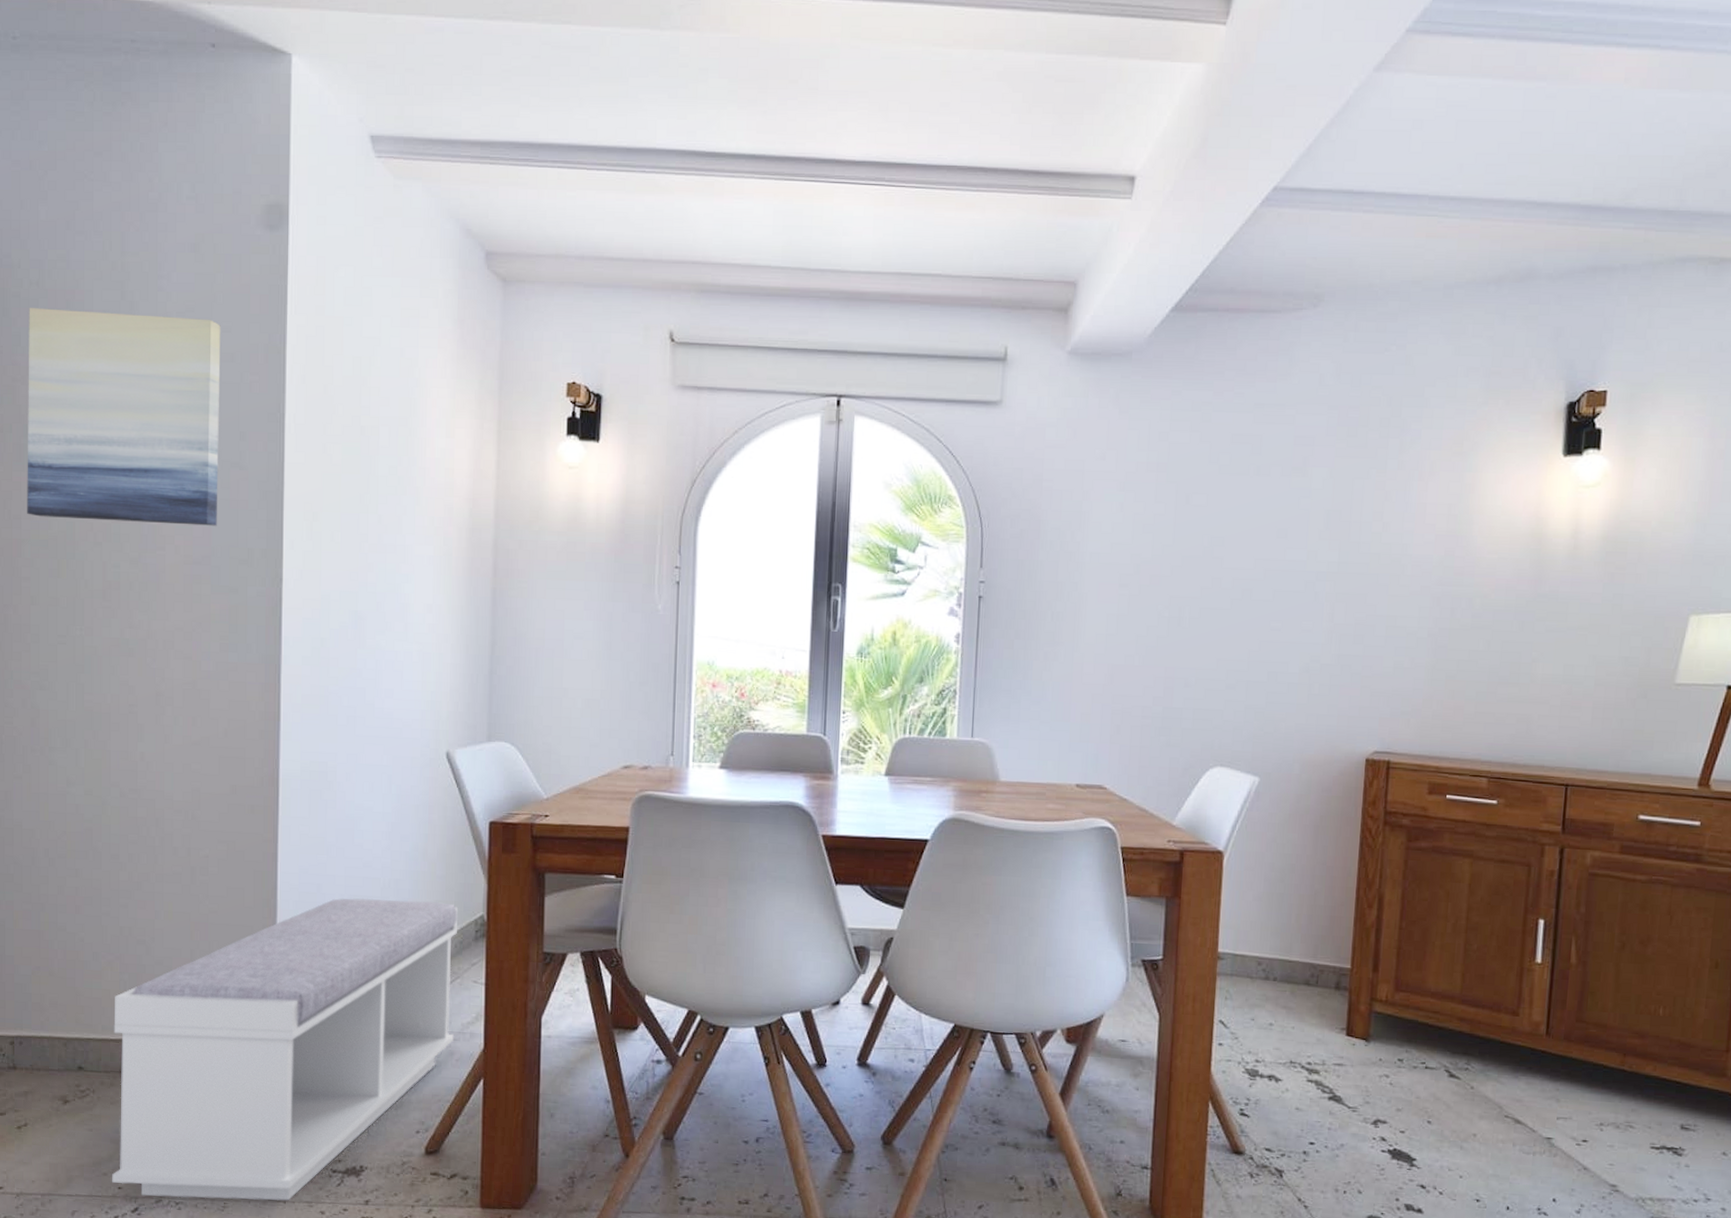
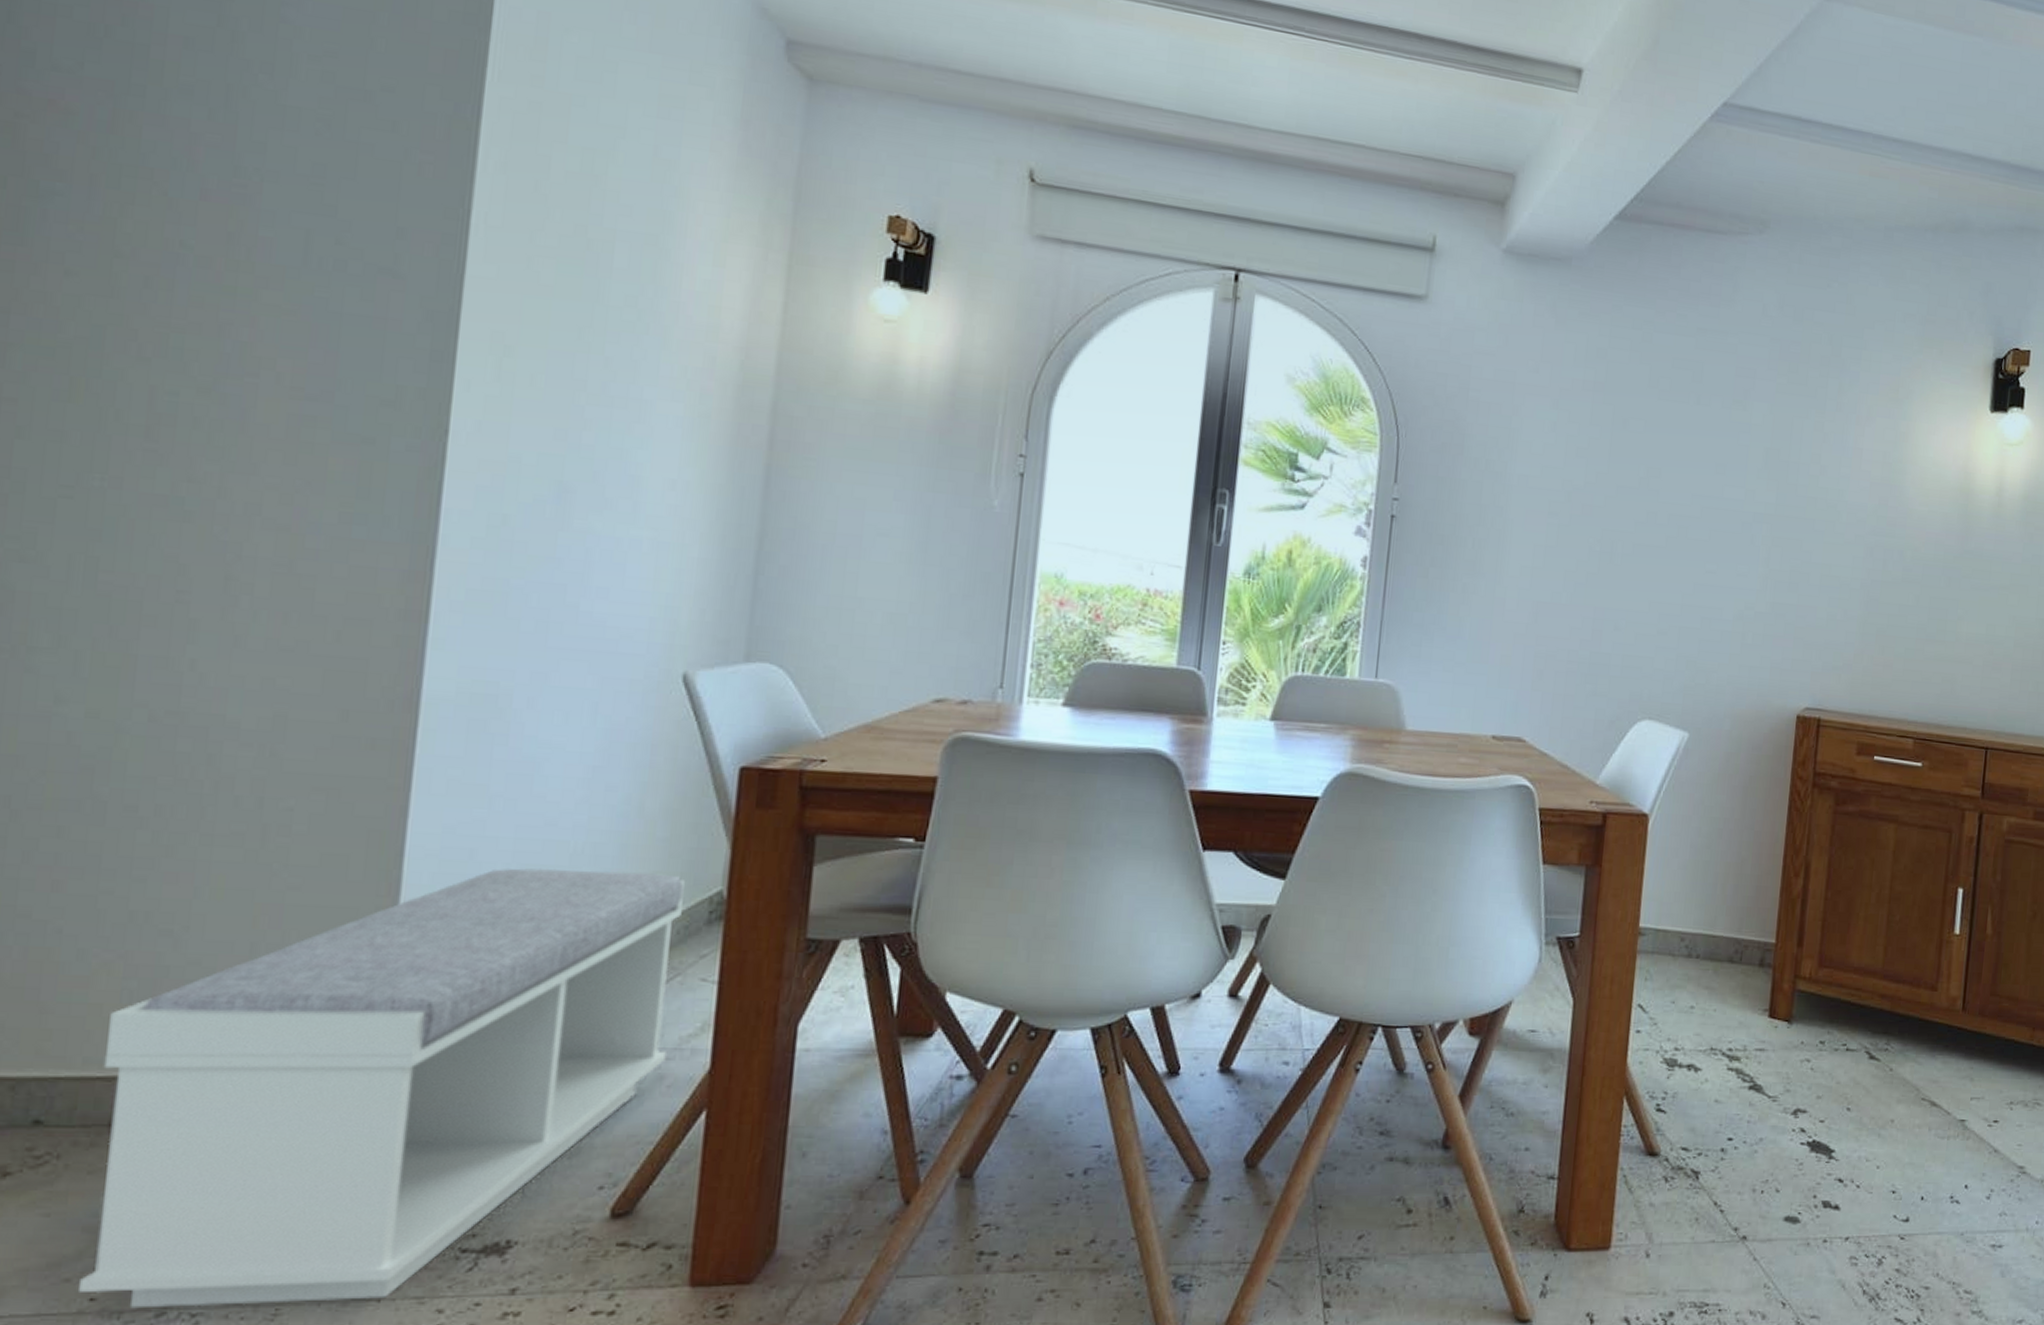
wall art: present [27,308,221,526] -> none [21,17,379,351]

